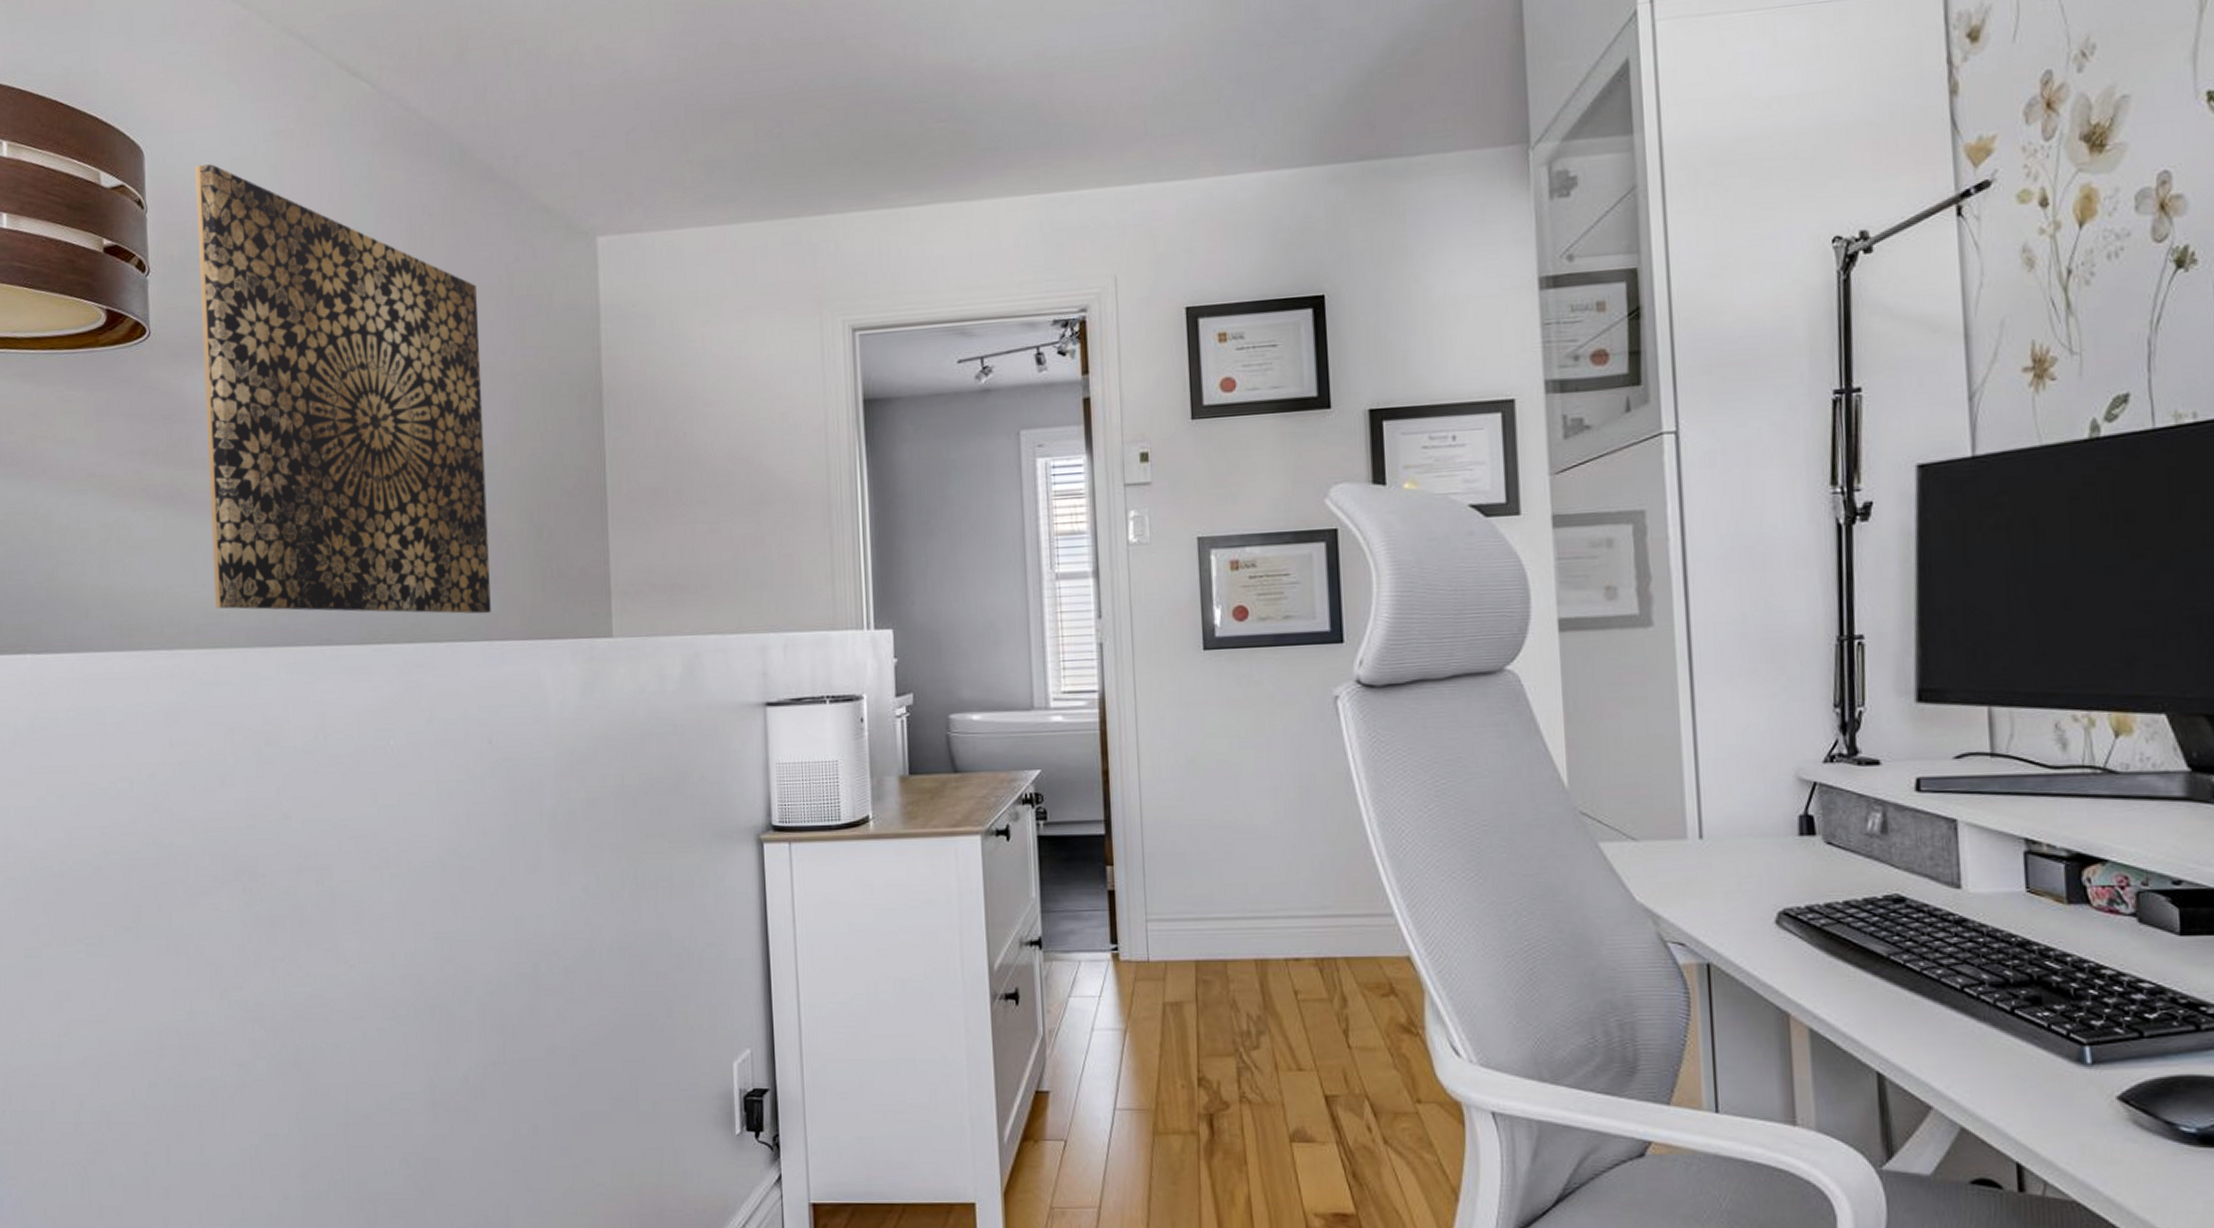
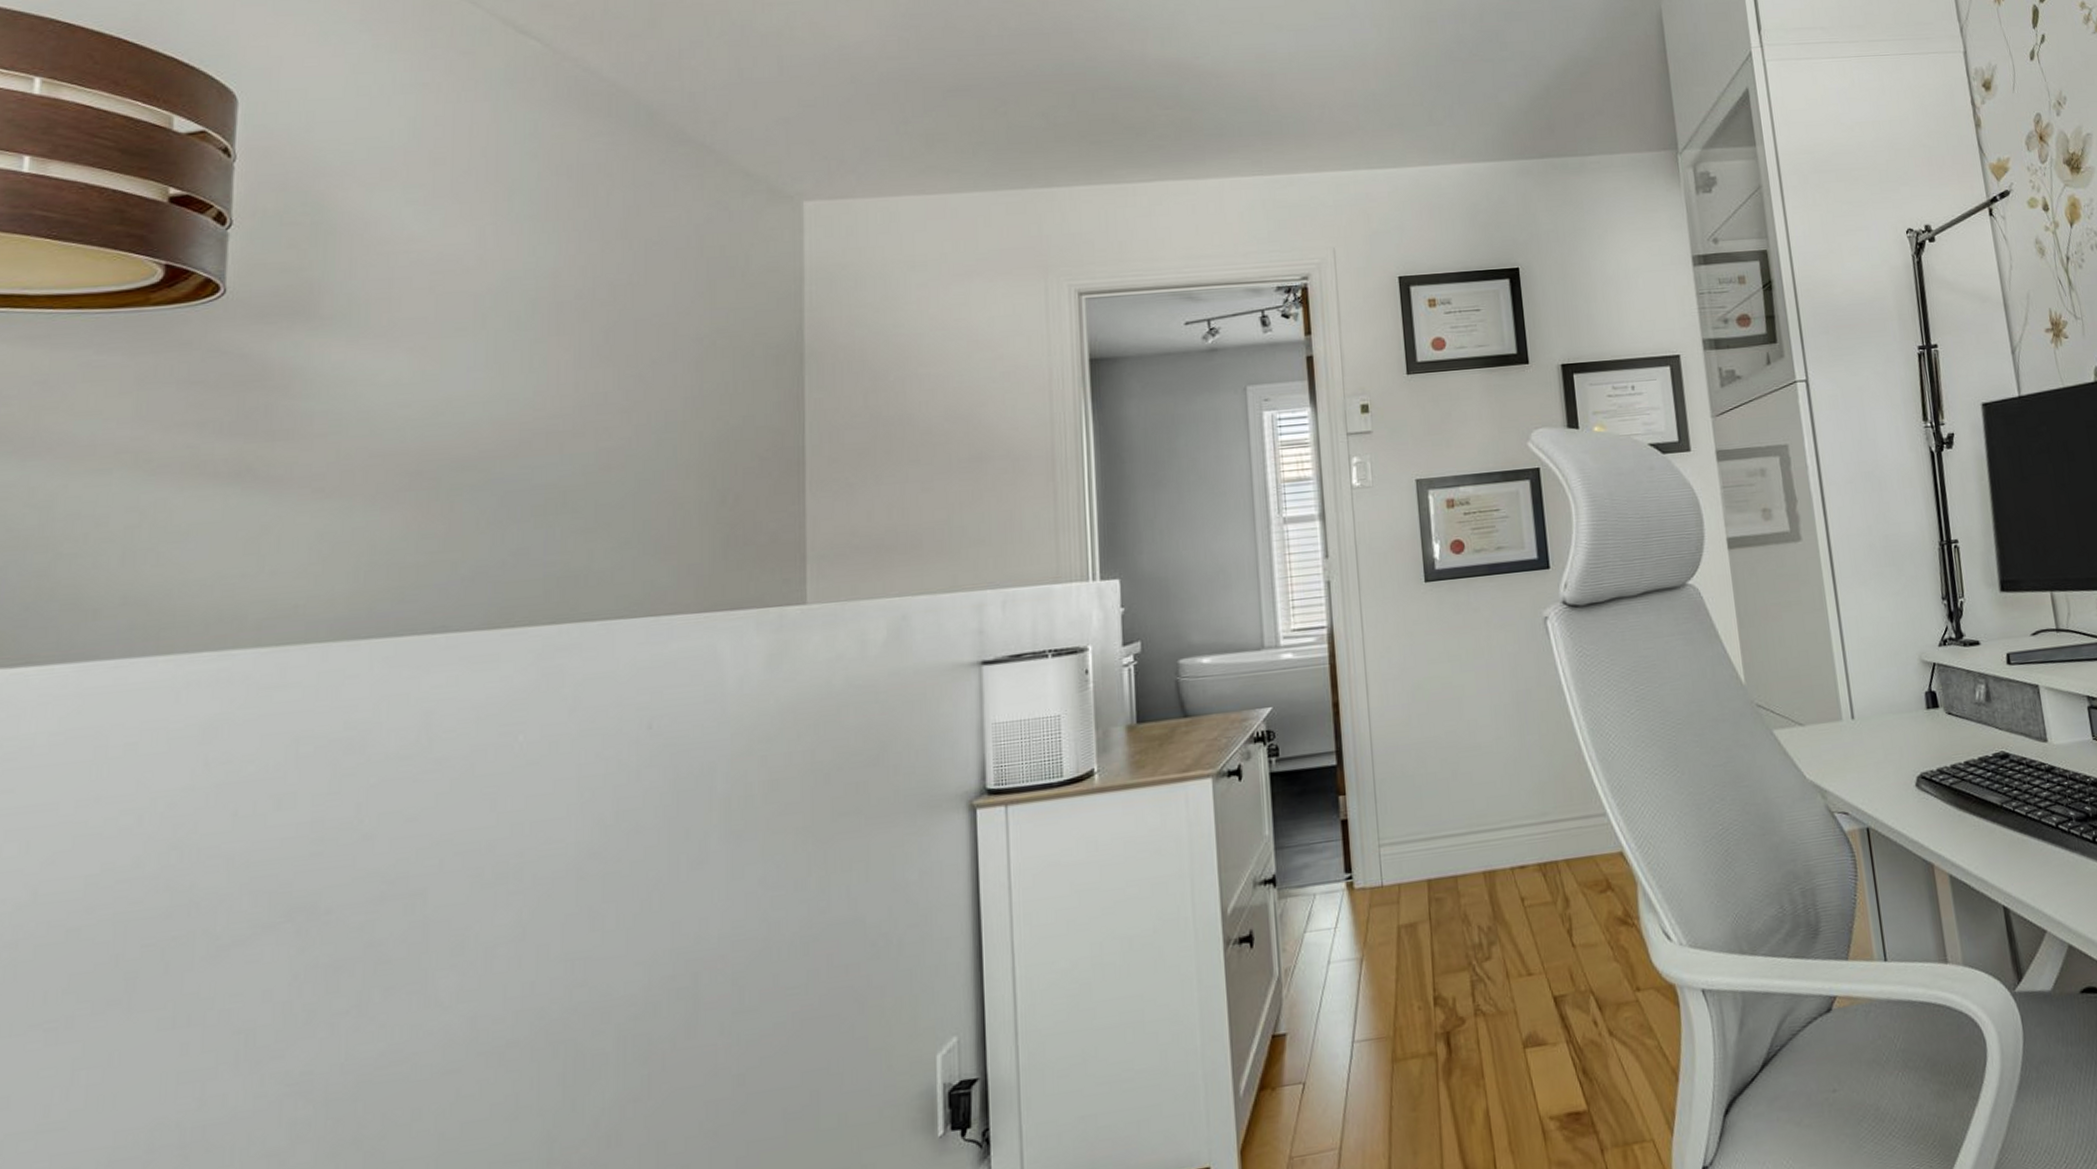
wall art: present [195,164,491,614] -> none [287,113,660,599]

